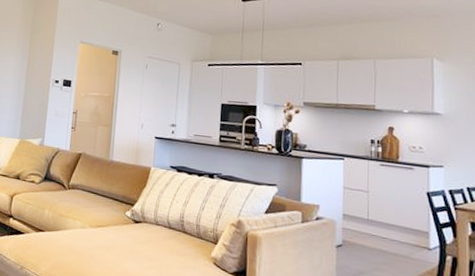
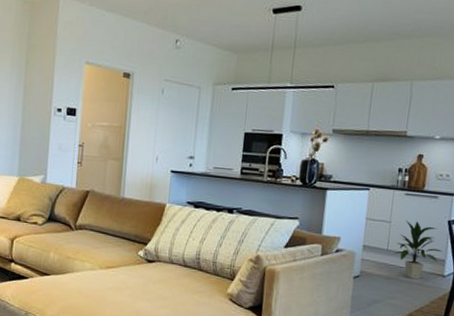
indoor plant: none [374,190,425,252] -> present [393,220,443,280]

